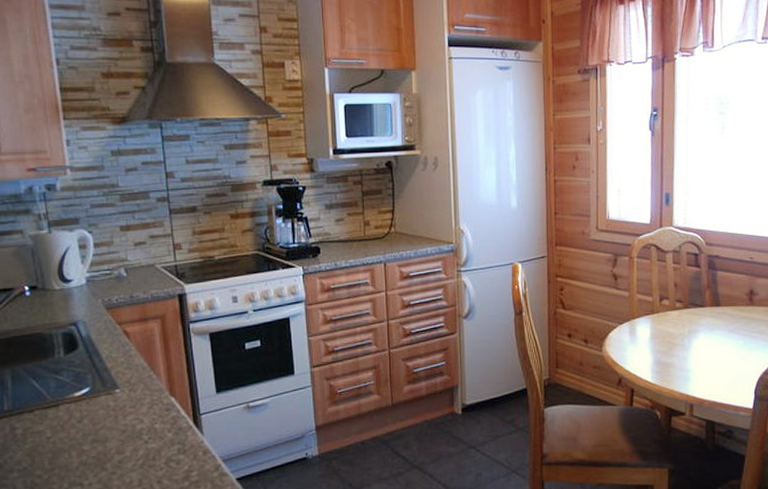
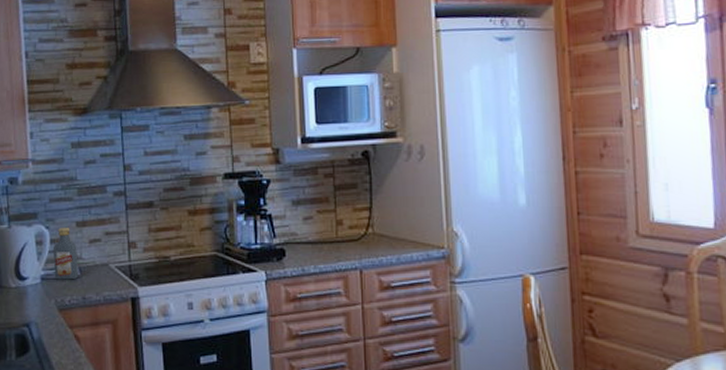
vodka: none [98,232,125,281] -> present [53,228,79,280]

